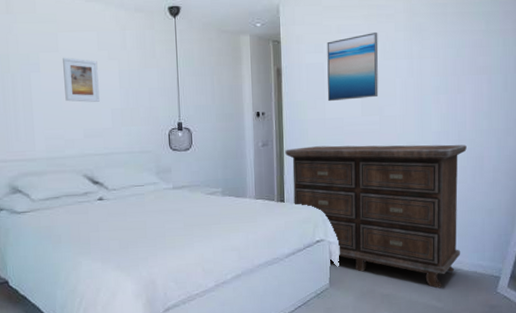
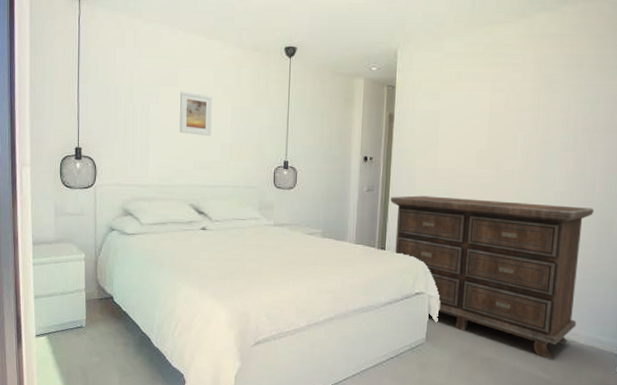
wall art: present [327,31,379,102] -> none [440,81,502,151]

